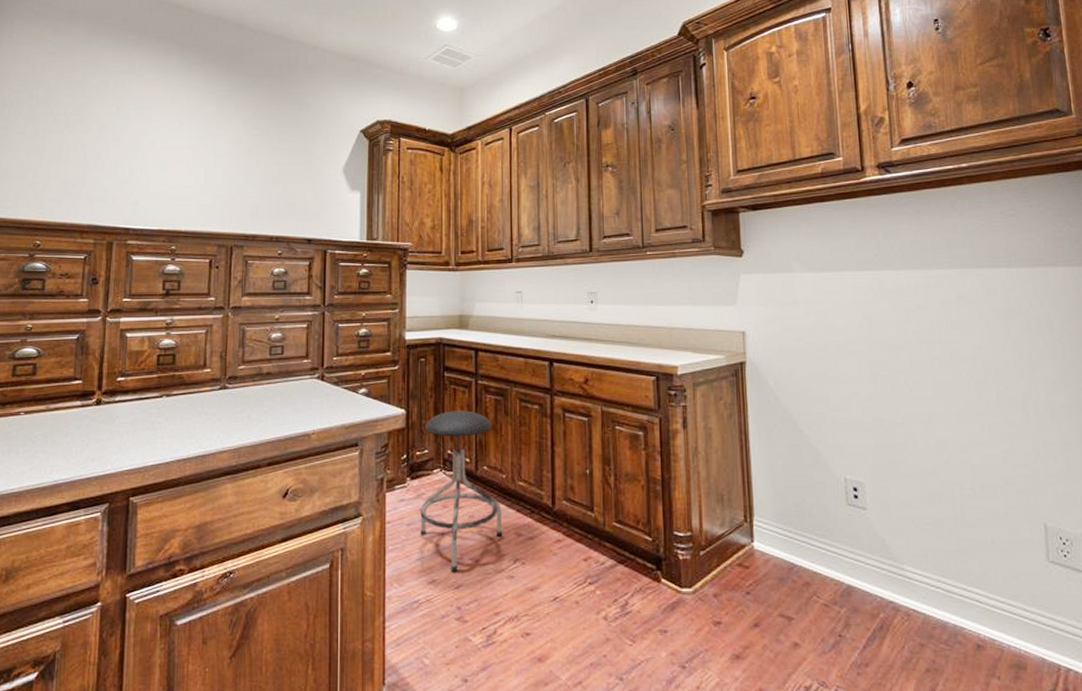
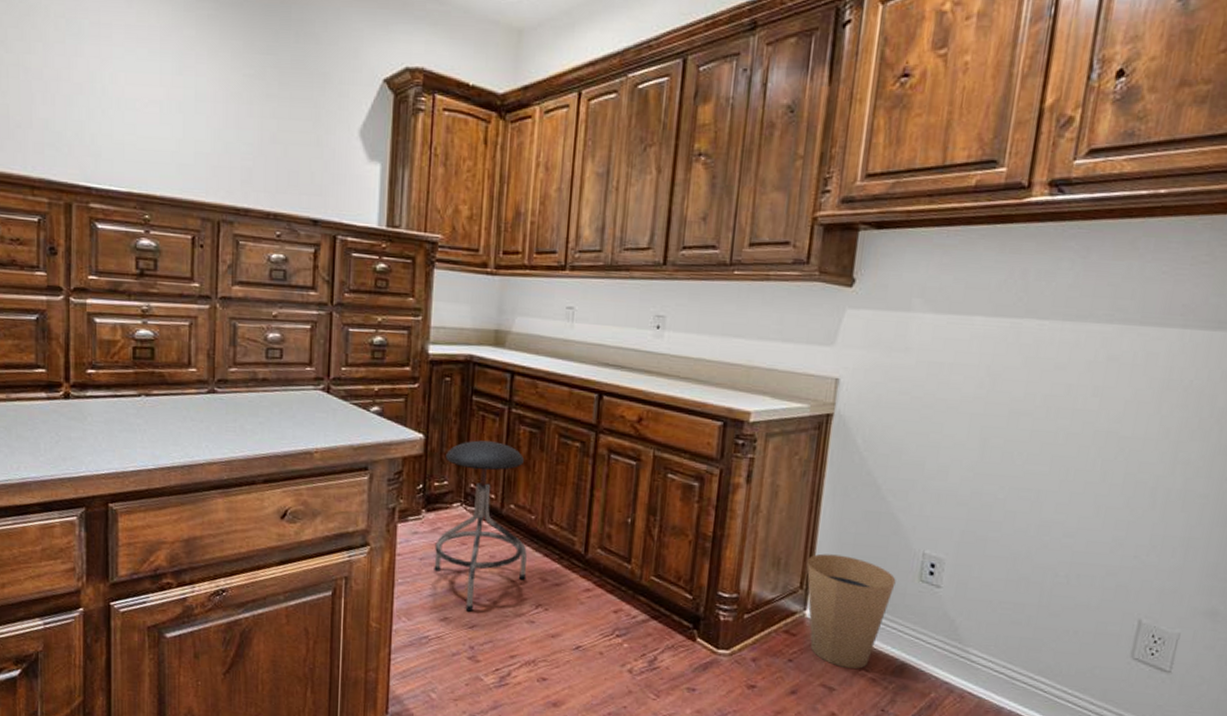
trash can: none [747,487,827,597] -> present [806,553,896,669]

